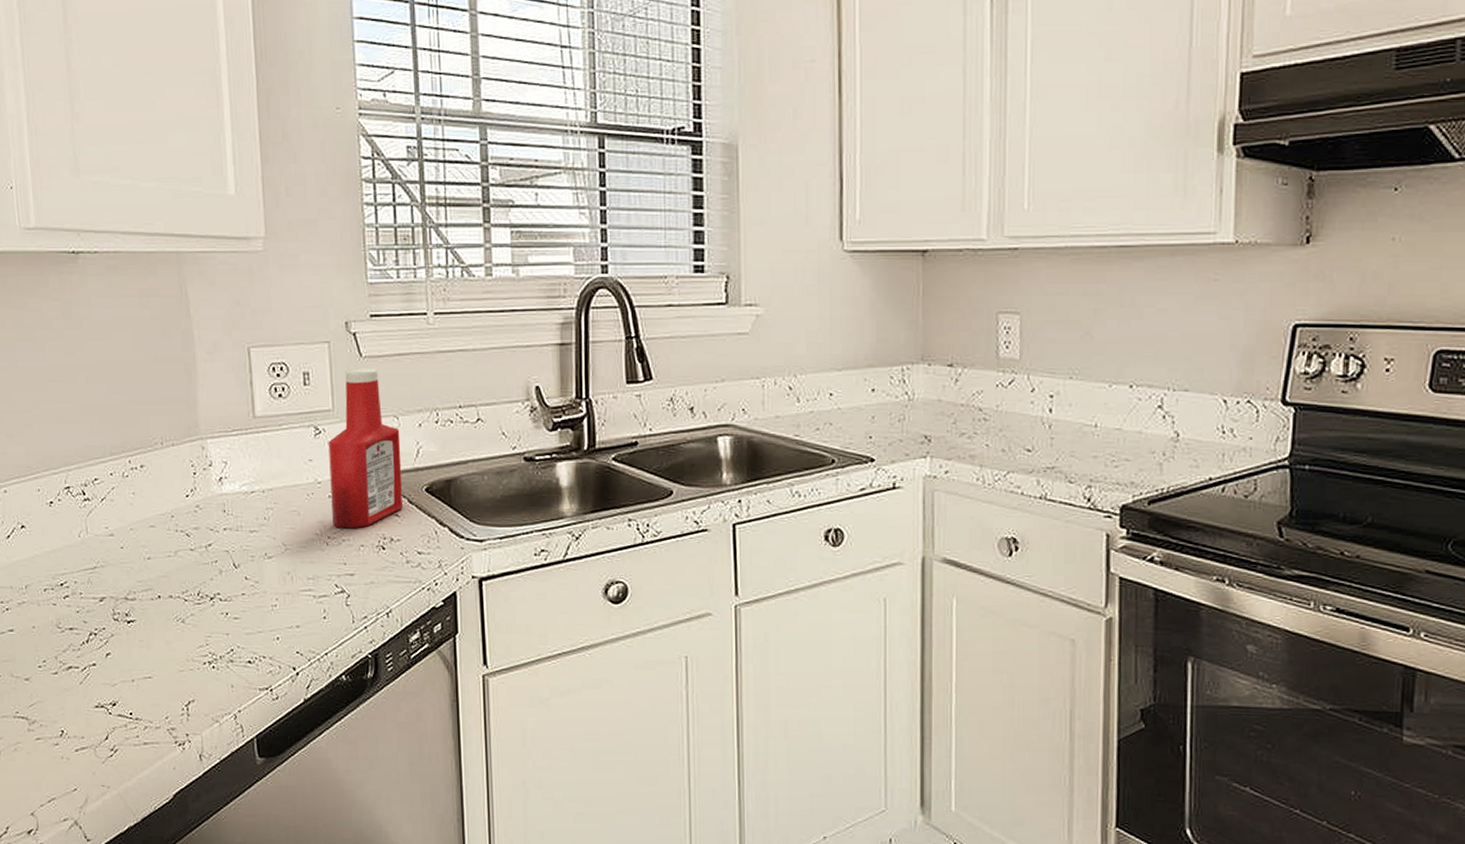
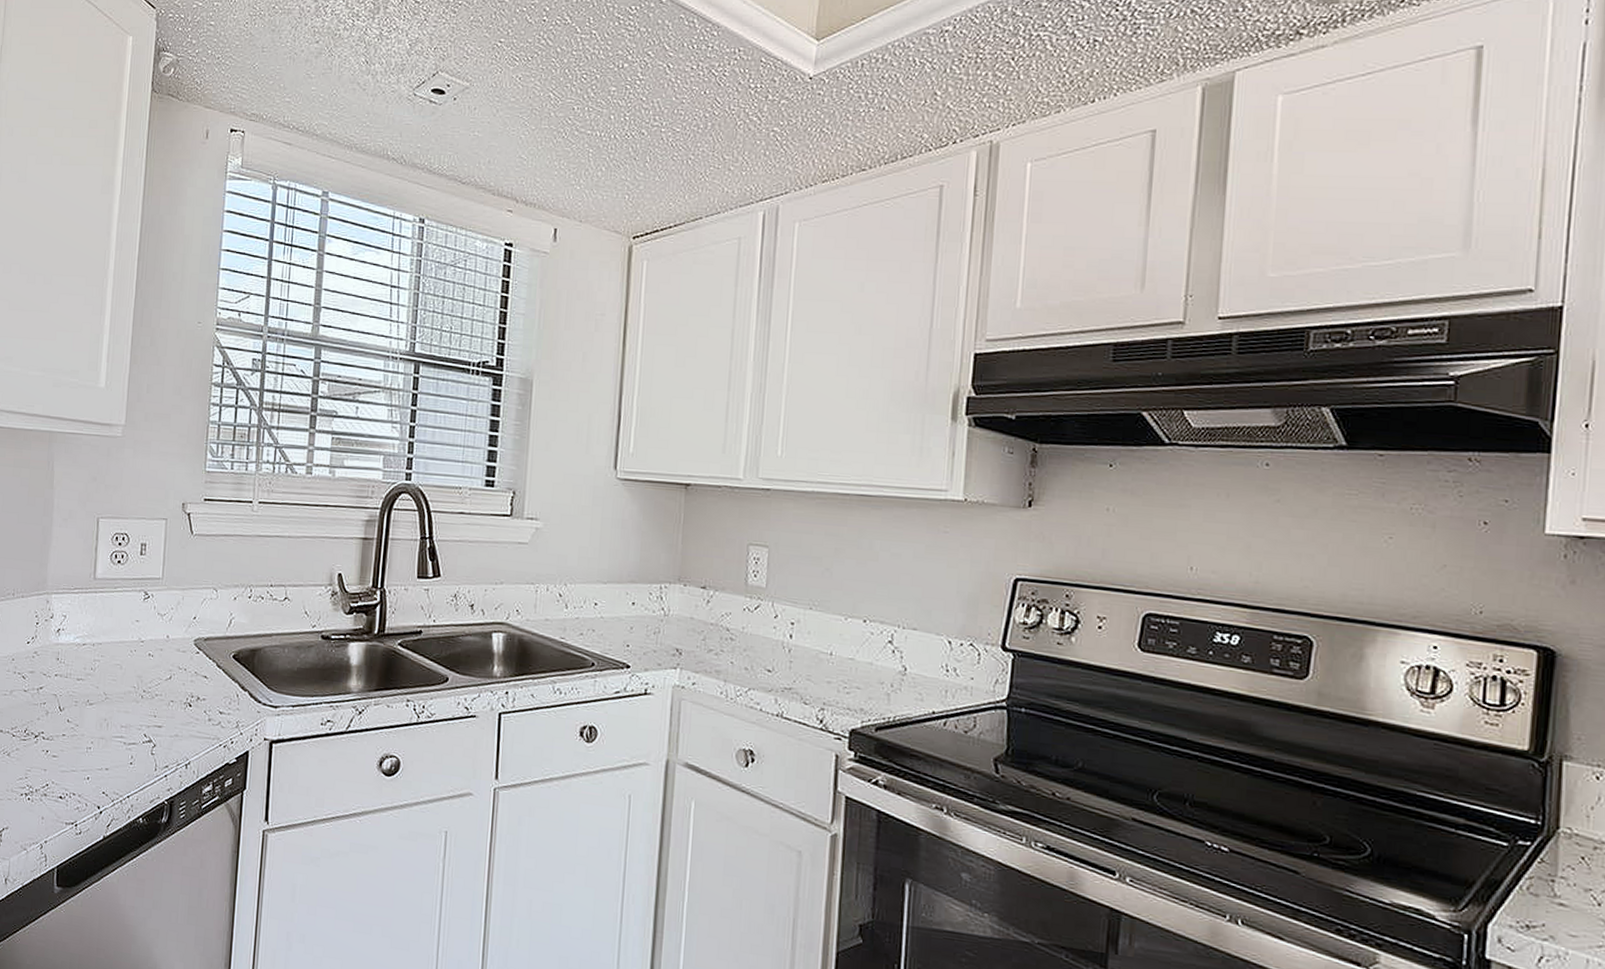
ketchup bottle: present [328,369,403,528] -> none [149,544,217,685]

